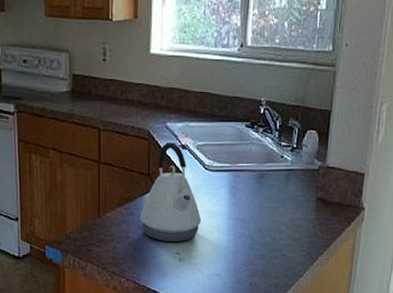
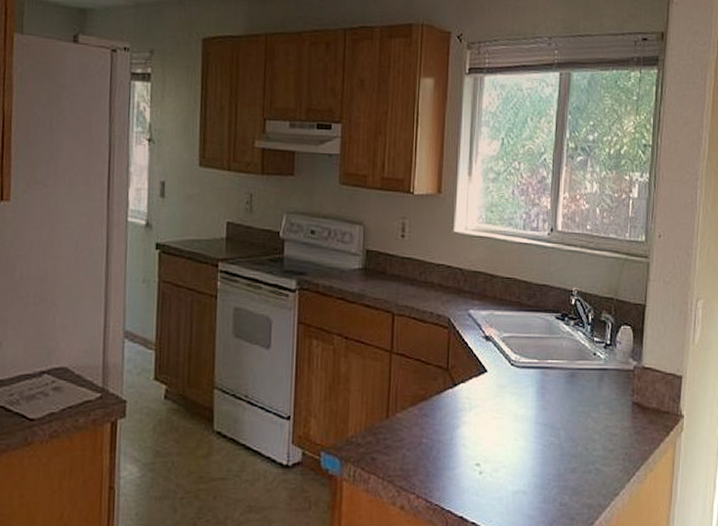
kettle: present [140,142,201,242] -> none [436,332,505,450]

